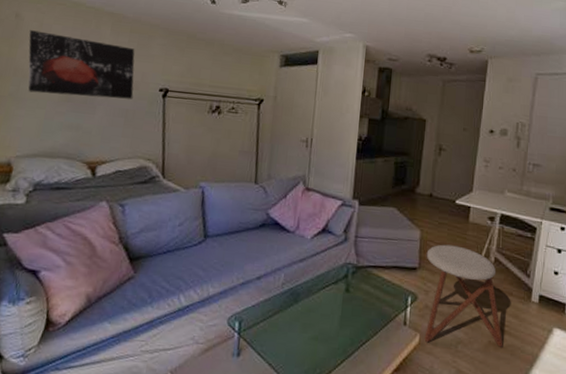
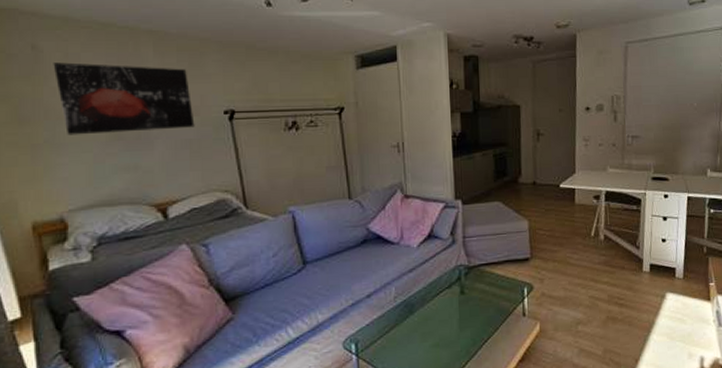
stool: present [424,244,503,347] -> none [537,229,621,329]

